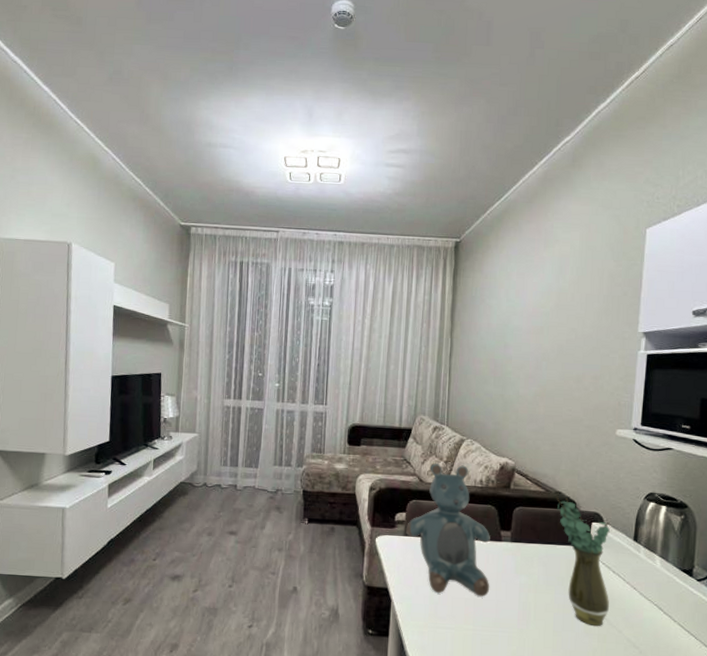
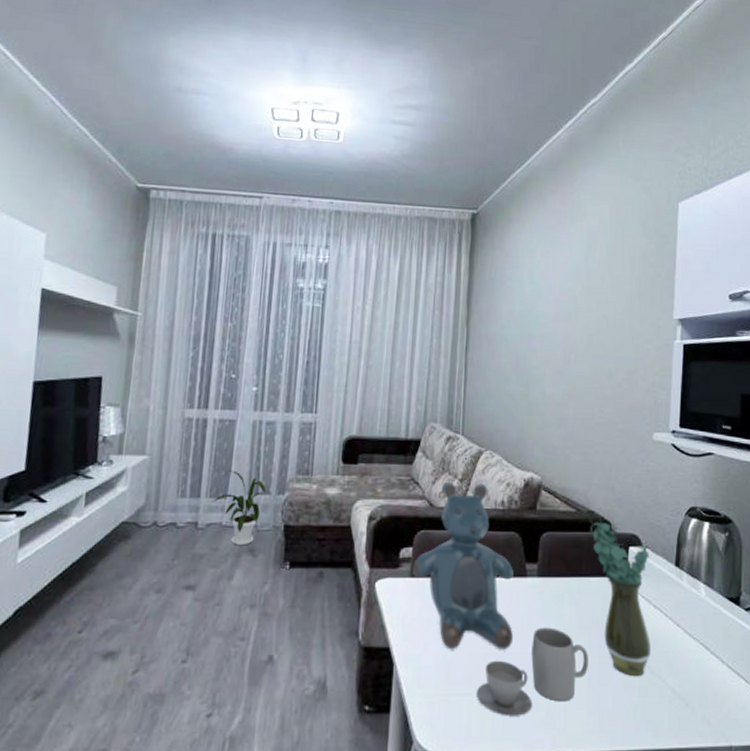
house plant: none [247,447,289,505] -> present [212,470,267,546]
teacup: none [459,604,506,649] -> present [477,660,532,717]
mug: none [505,582,554,641] -> present [531,627,588,702]

